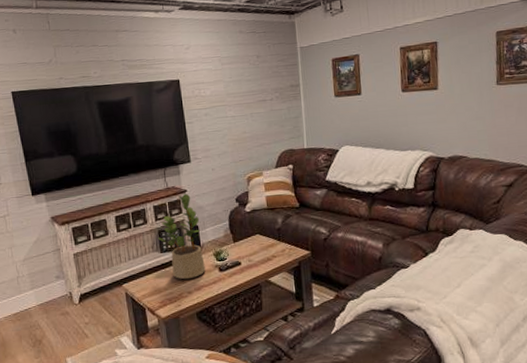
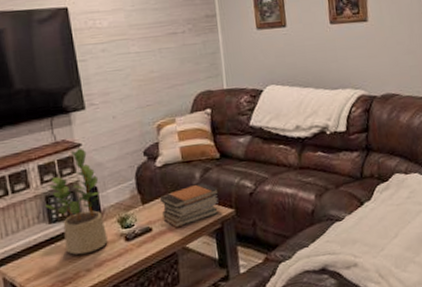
book stack: none [247,227,297,264] -> present [159,183,219,228]

